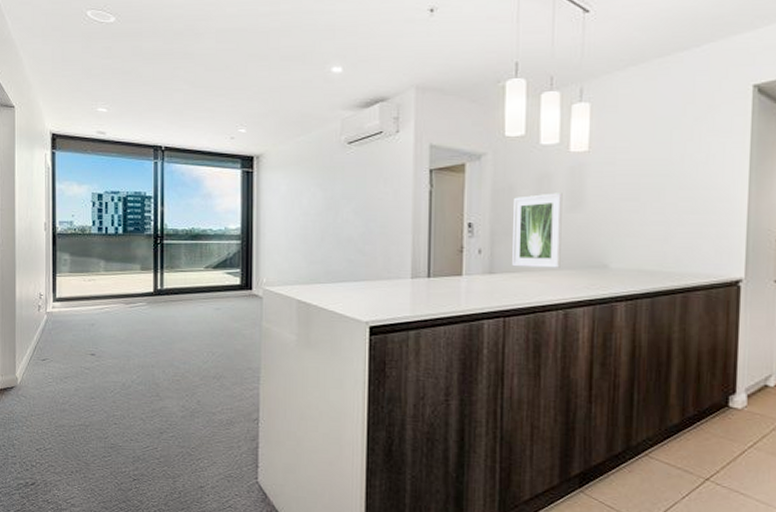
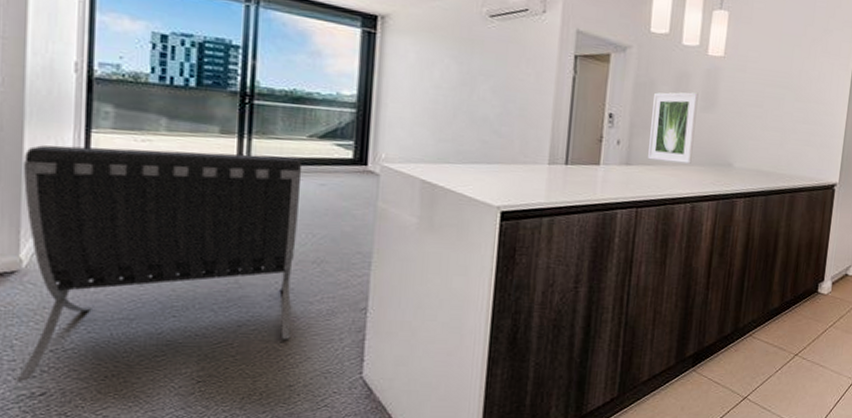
lounge chair: none [15,286,202,473] -> present [16,145,302,382]

